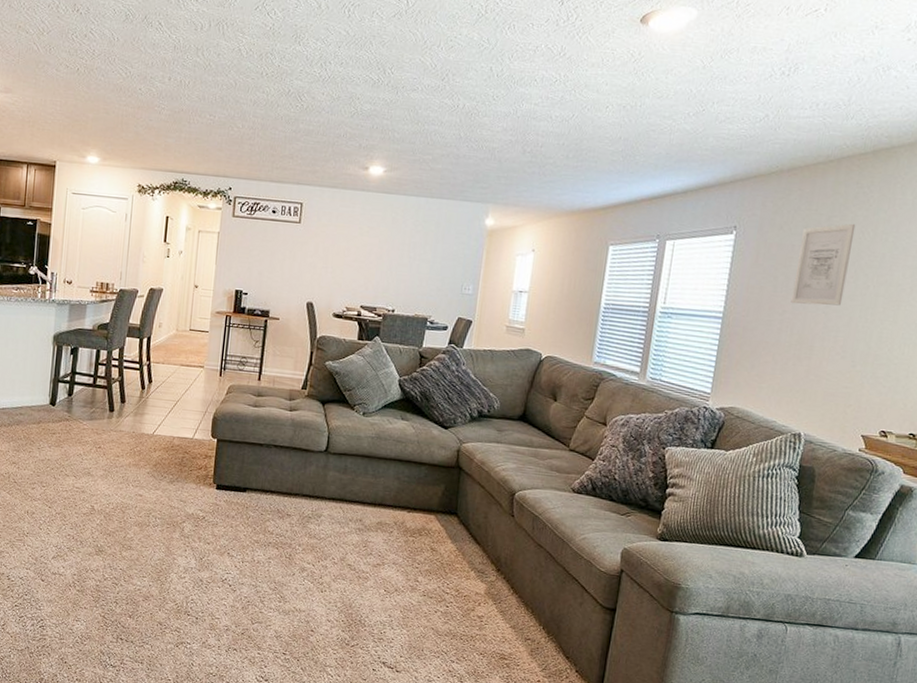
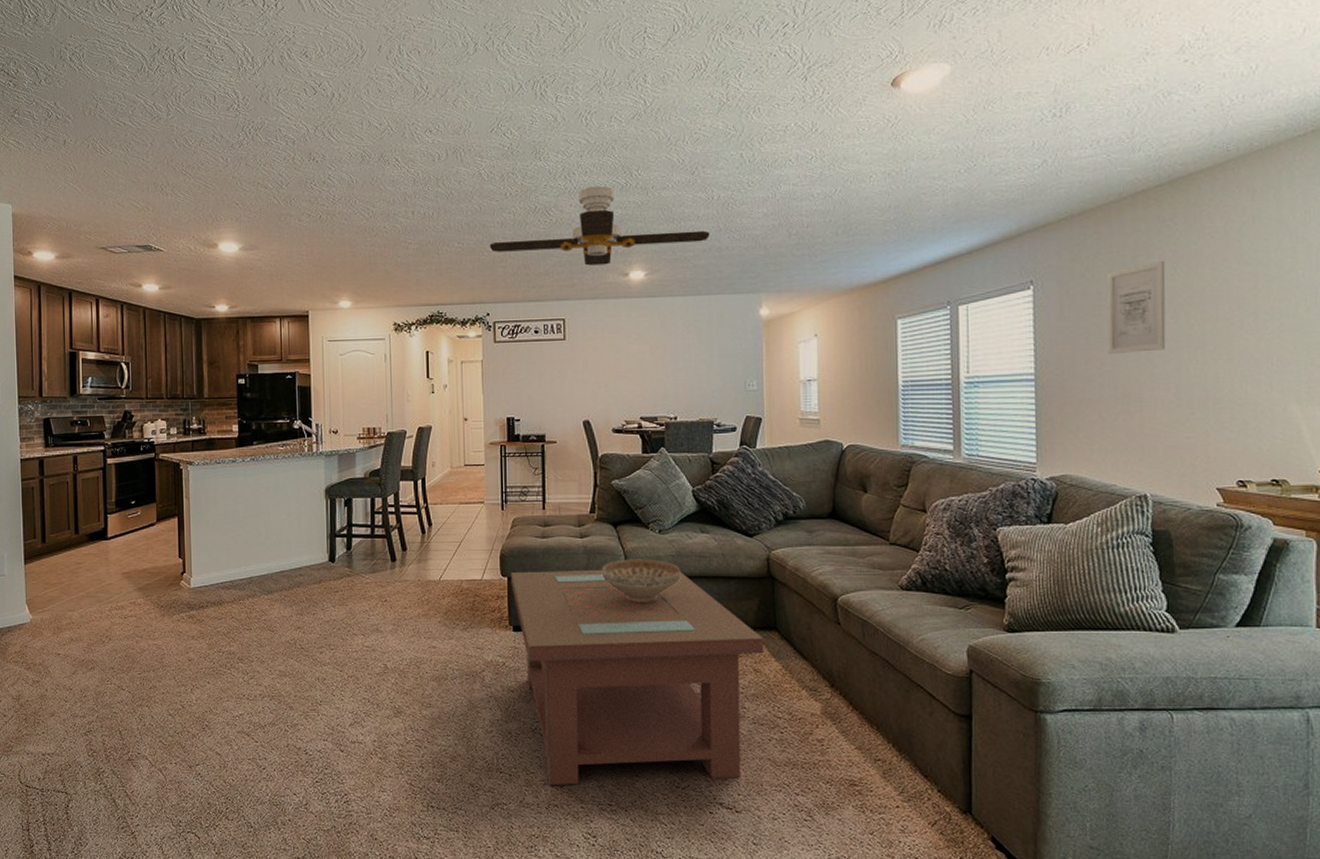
coffee table: none [219,435,444,642] -> present [511,569,764,786]
ceiling fan: none [239,77,450,157] -> present [489,185,710,266]
decorative bowl: none [305,435,378,478] -> present [602,559,681,604]

